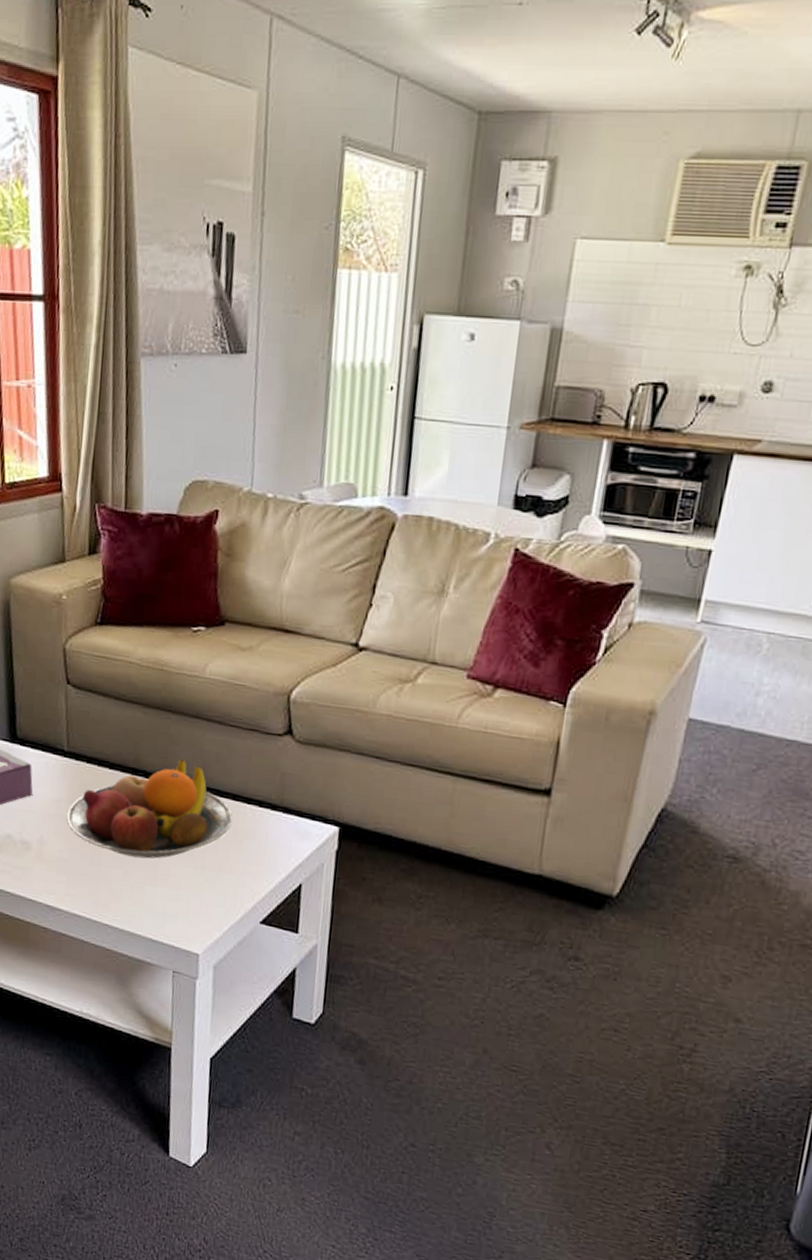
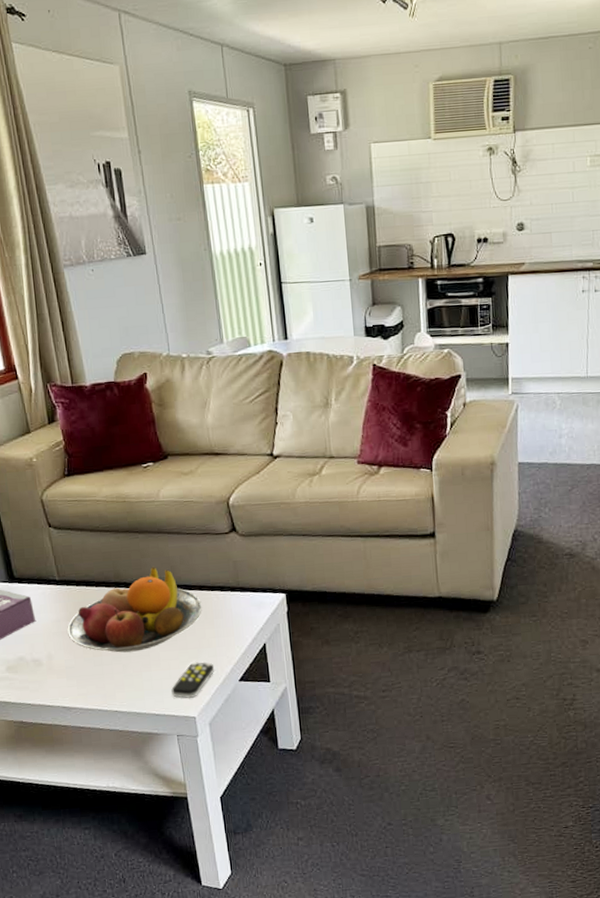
remote control: none [176,887,233,931] -> present [171,661,215,699]

